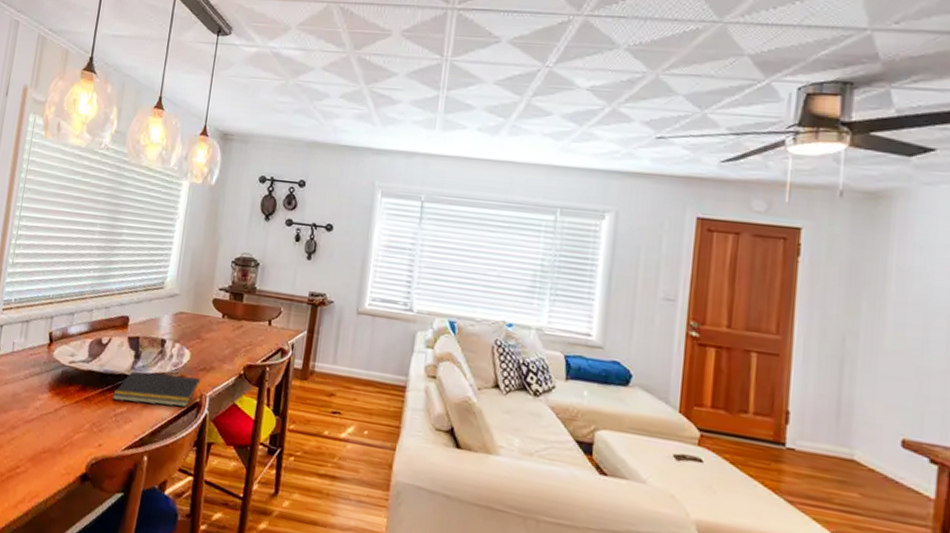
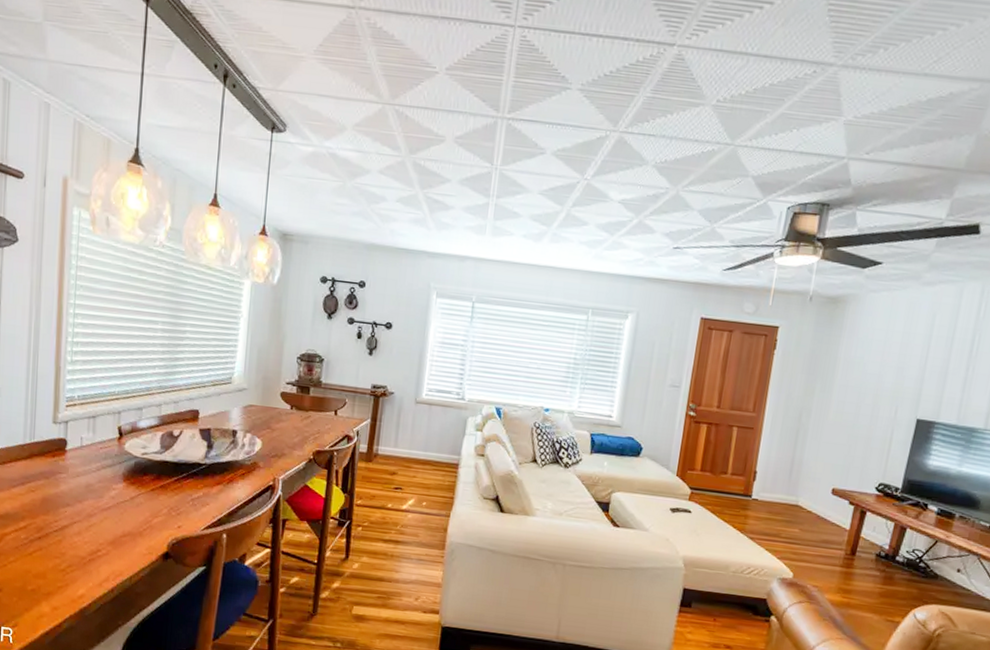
notepad: present [111,371,200,407] -> none [187,459,272,490]

